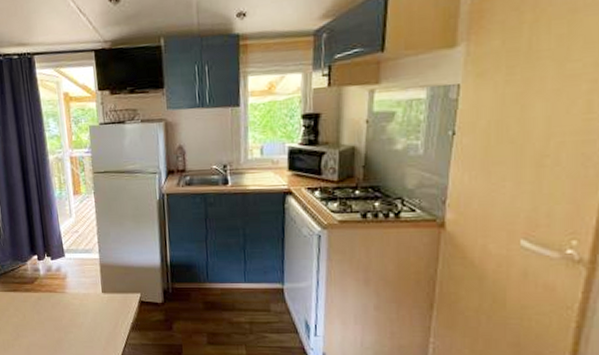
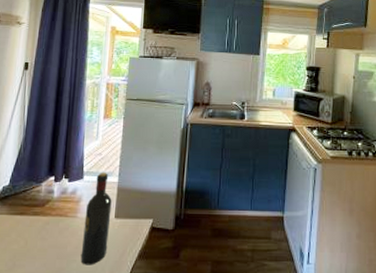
wine bottle: none [72,250,100,336] -> present [80,173,112,265]

